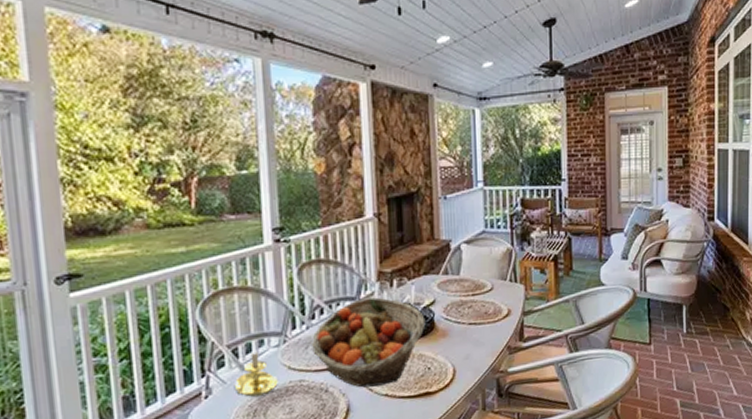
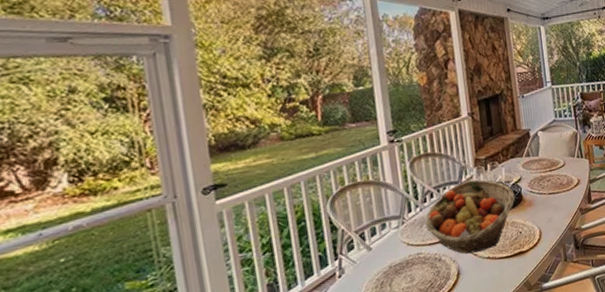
candle holder: present [234,342,278,397] -> none [363,226,400,272]

